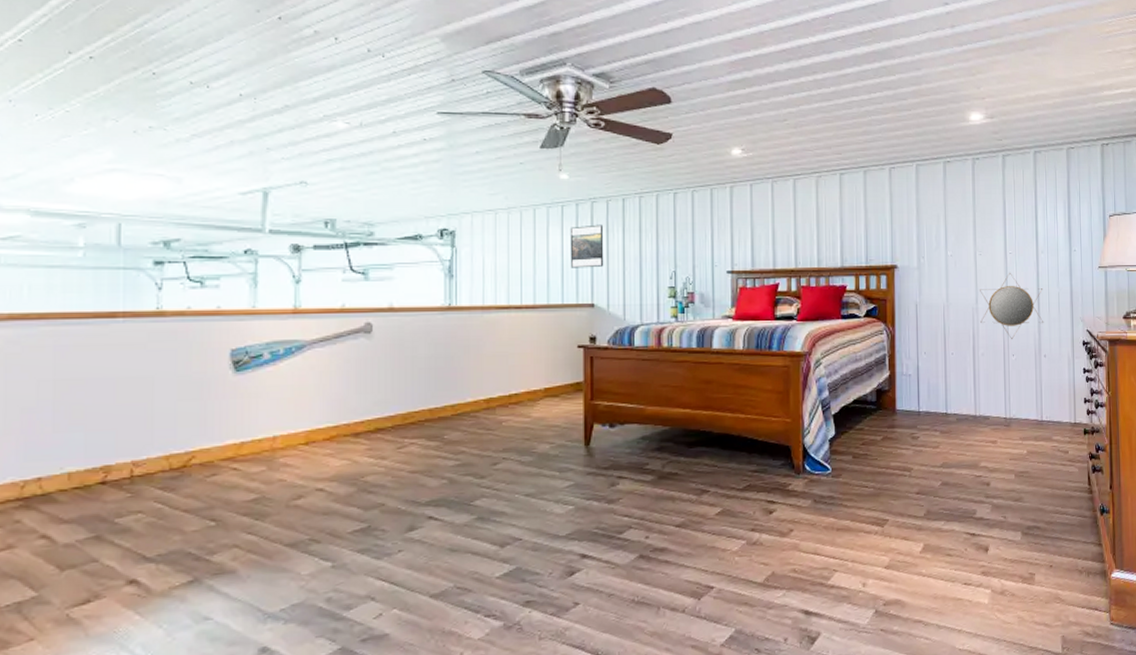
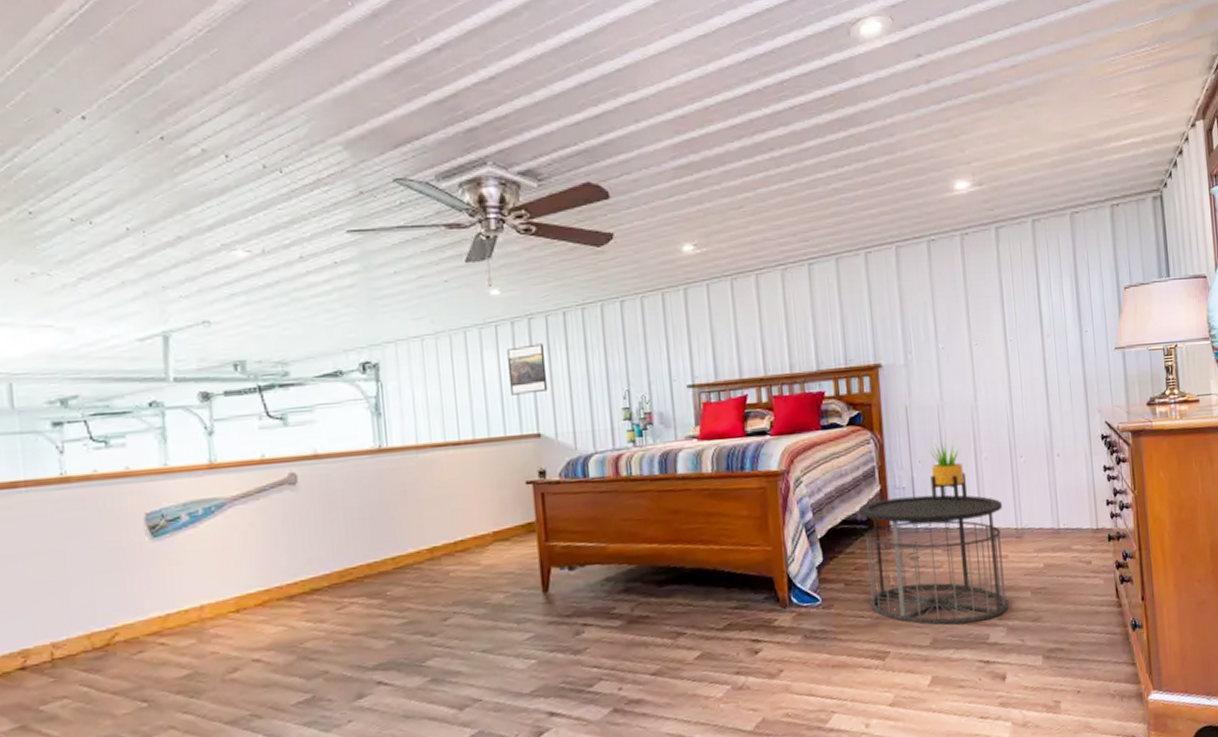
side table: none [870,383,995,499] -> present [859,495,1009,625]
potted plant: none [933,338,965,390] -> present [929,442,968,502]
home mirror: present [980,272,1044,339] -> none [978,362,1055,439]

